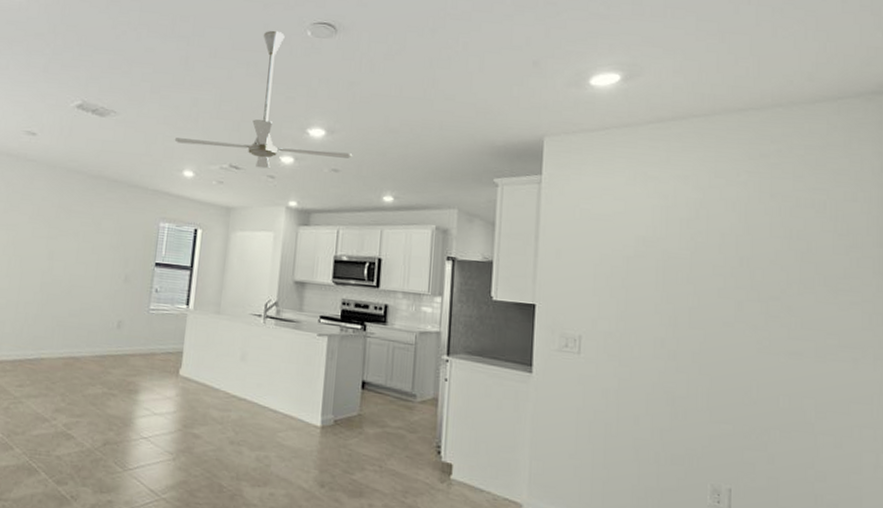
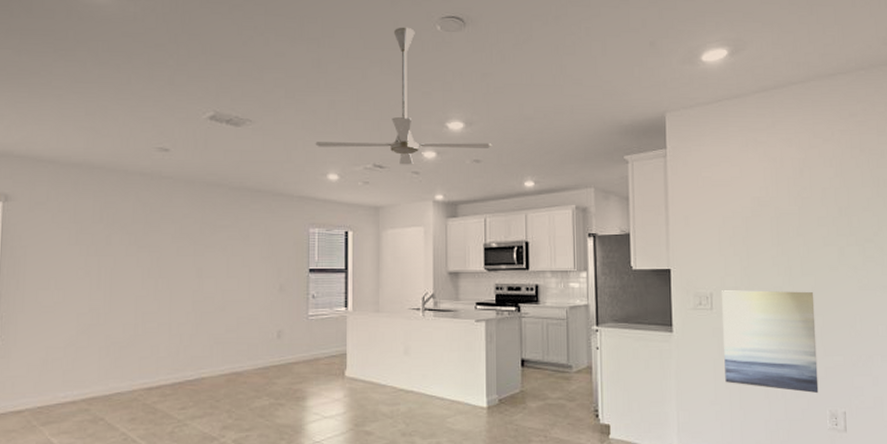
wall art: none [588,334,702,464] -> present [722,290,819,394]

